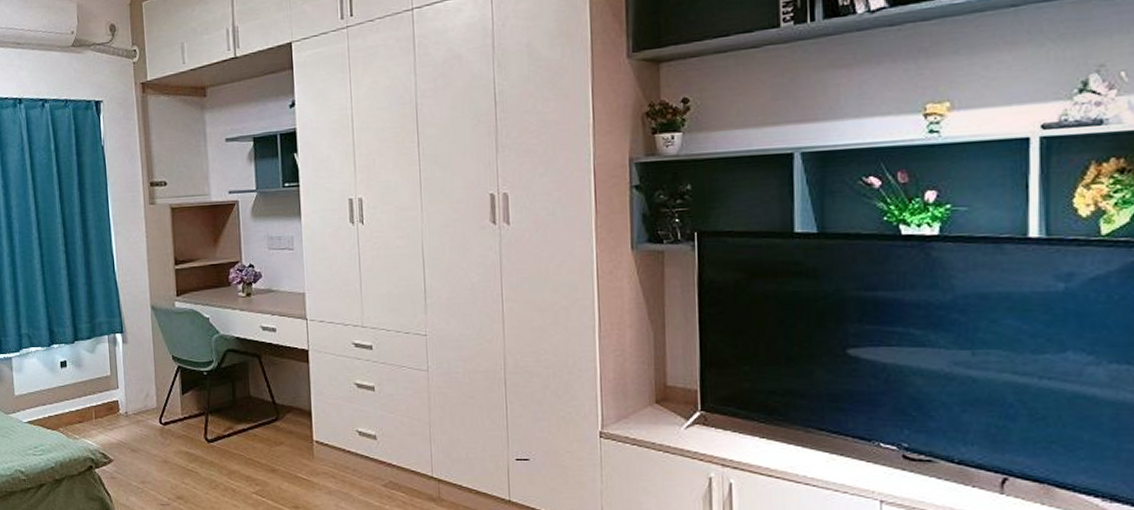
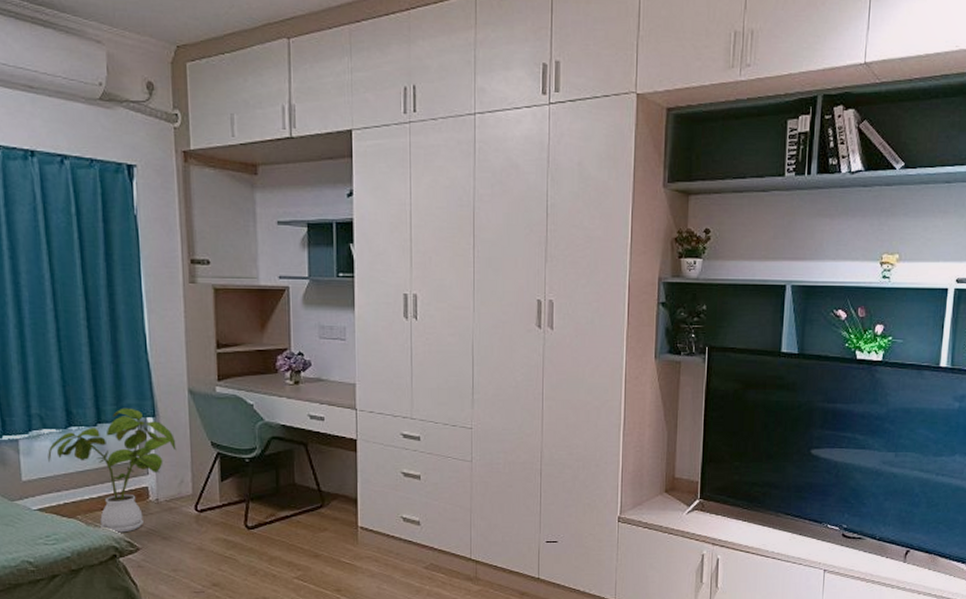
house plant: none [35,325,142,445] -> present [48,408,177,533]

